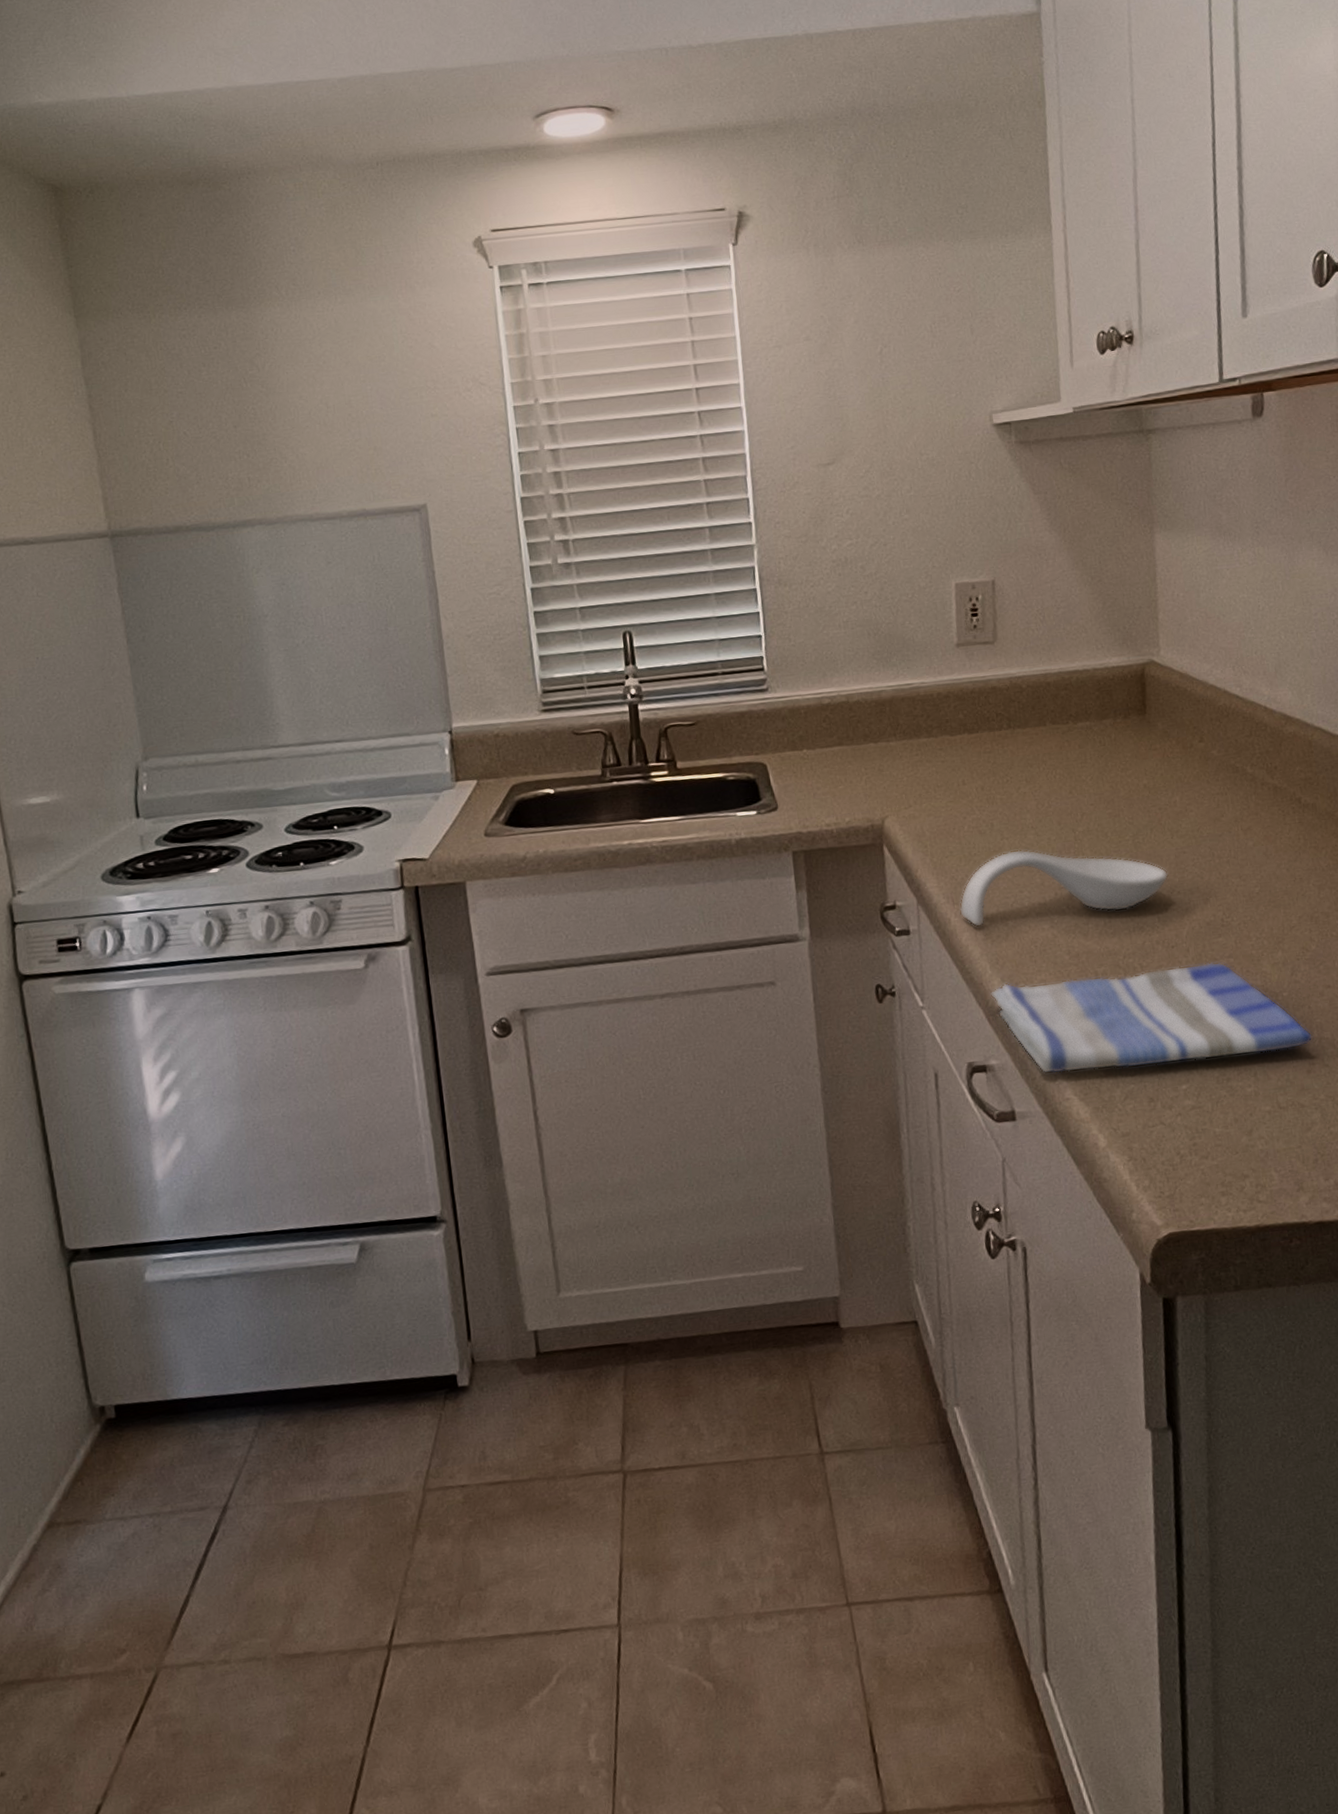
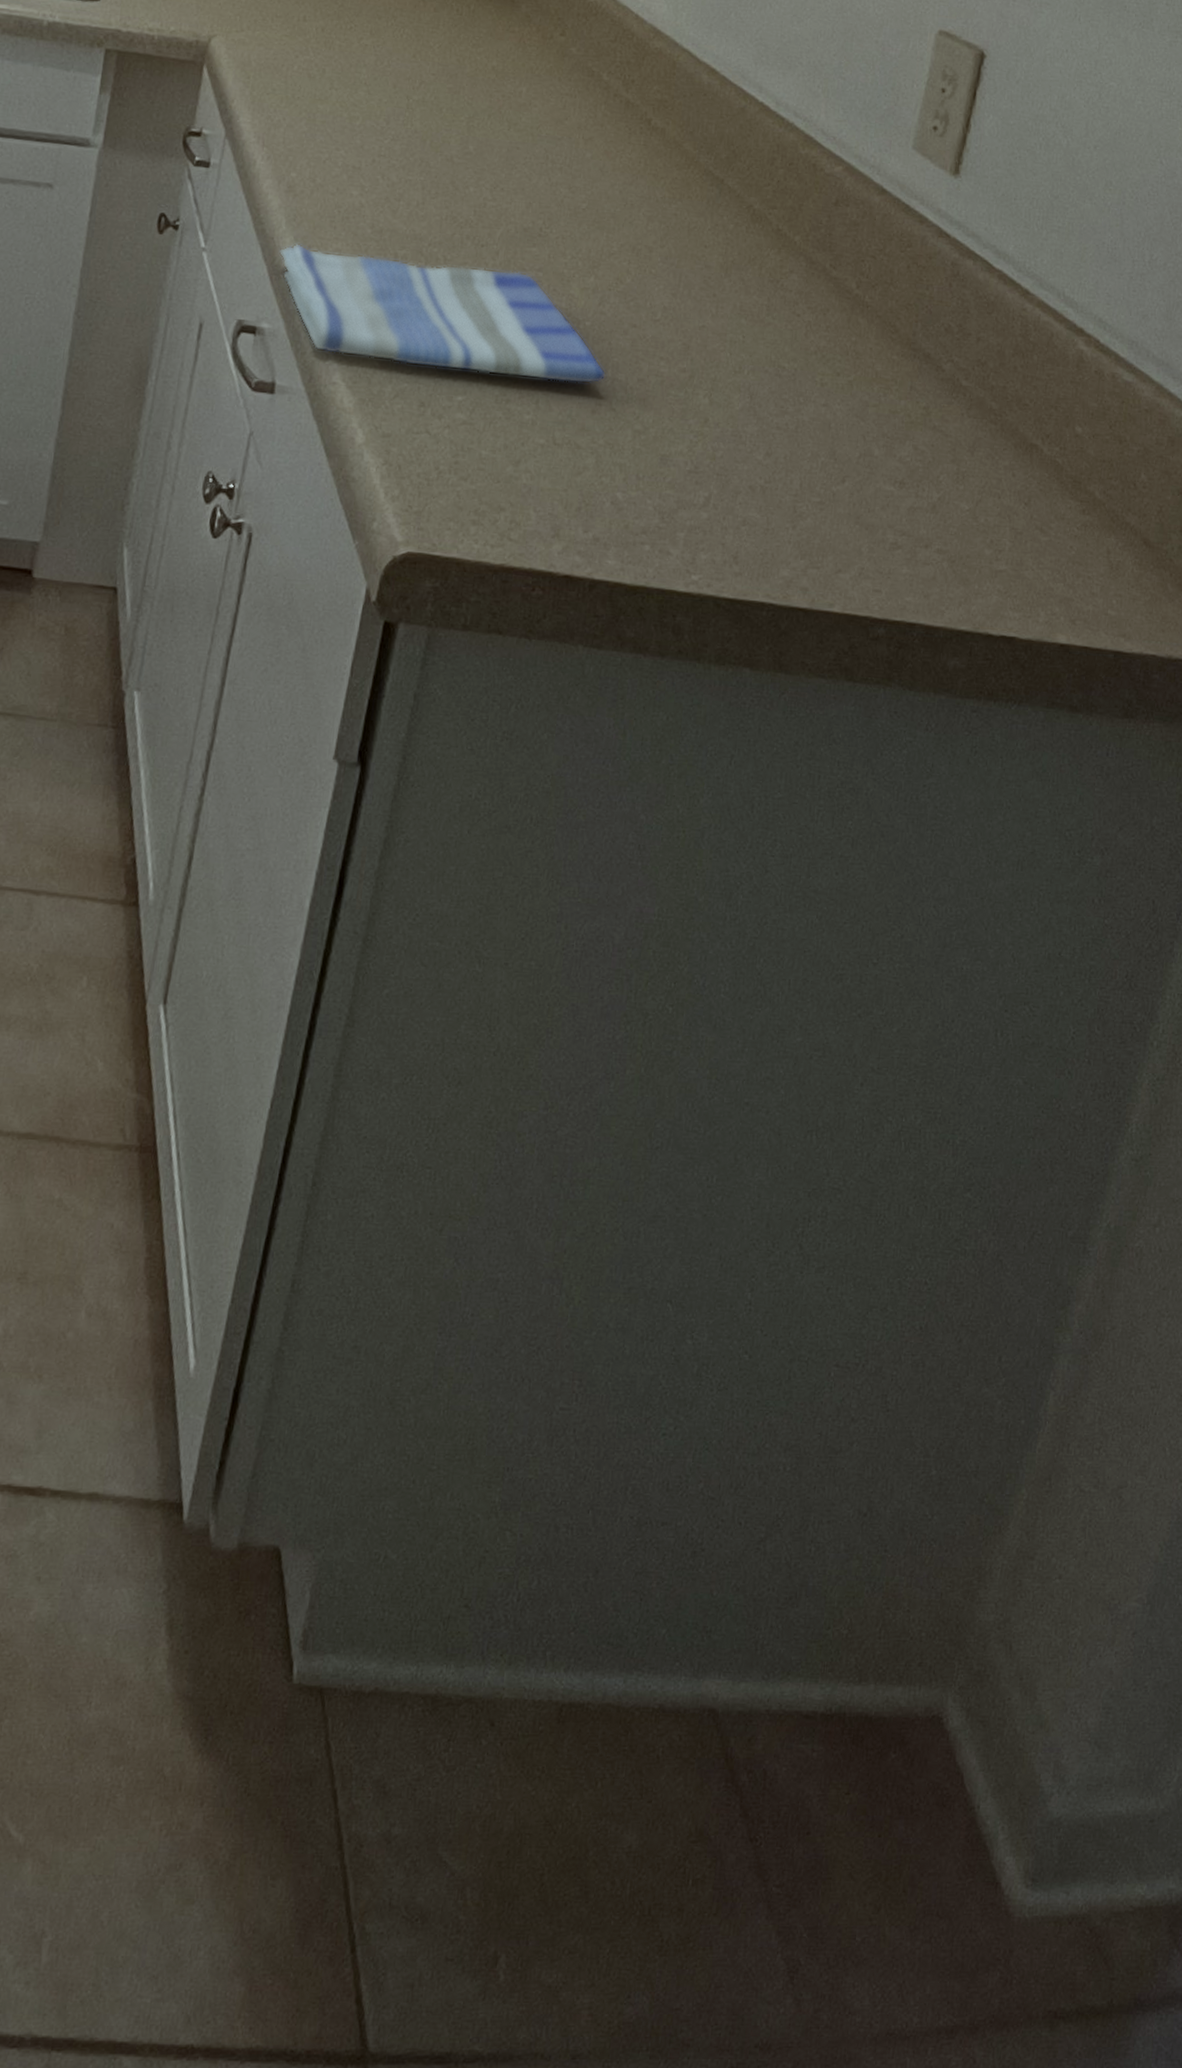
spoon rest: present [959,849,1169,927] -> none [268,103,496,196]

